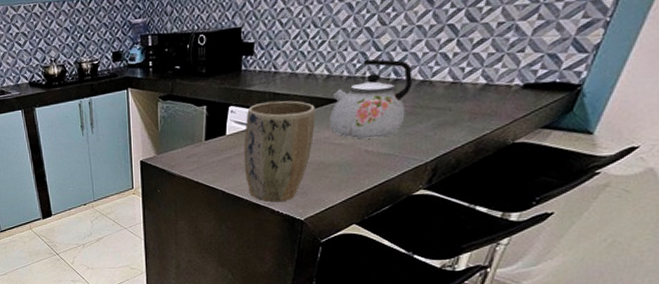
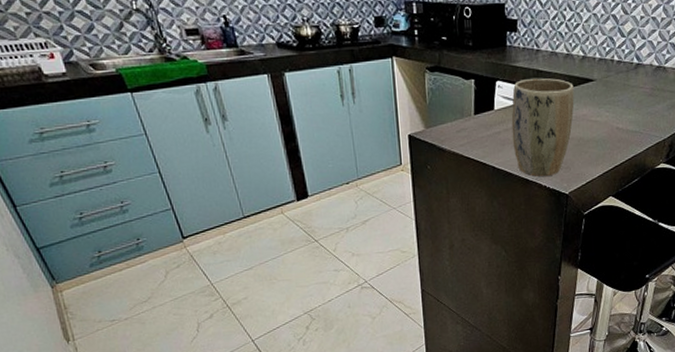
kettle: present [329,59,413,139] -> none [585,43,651,117]

